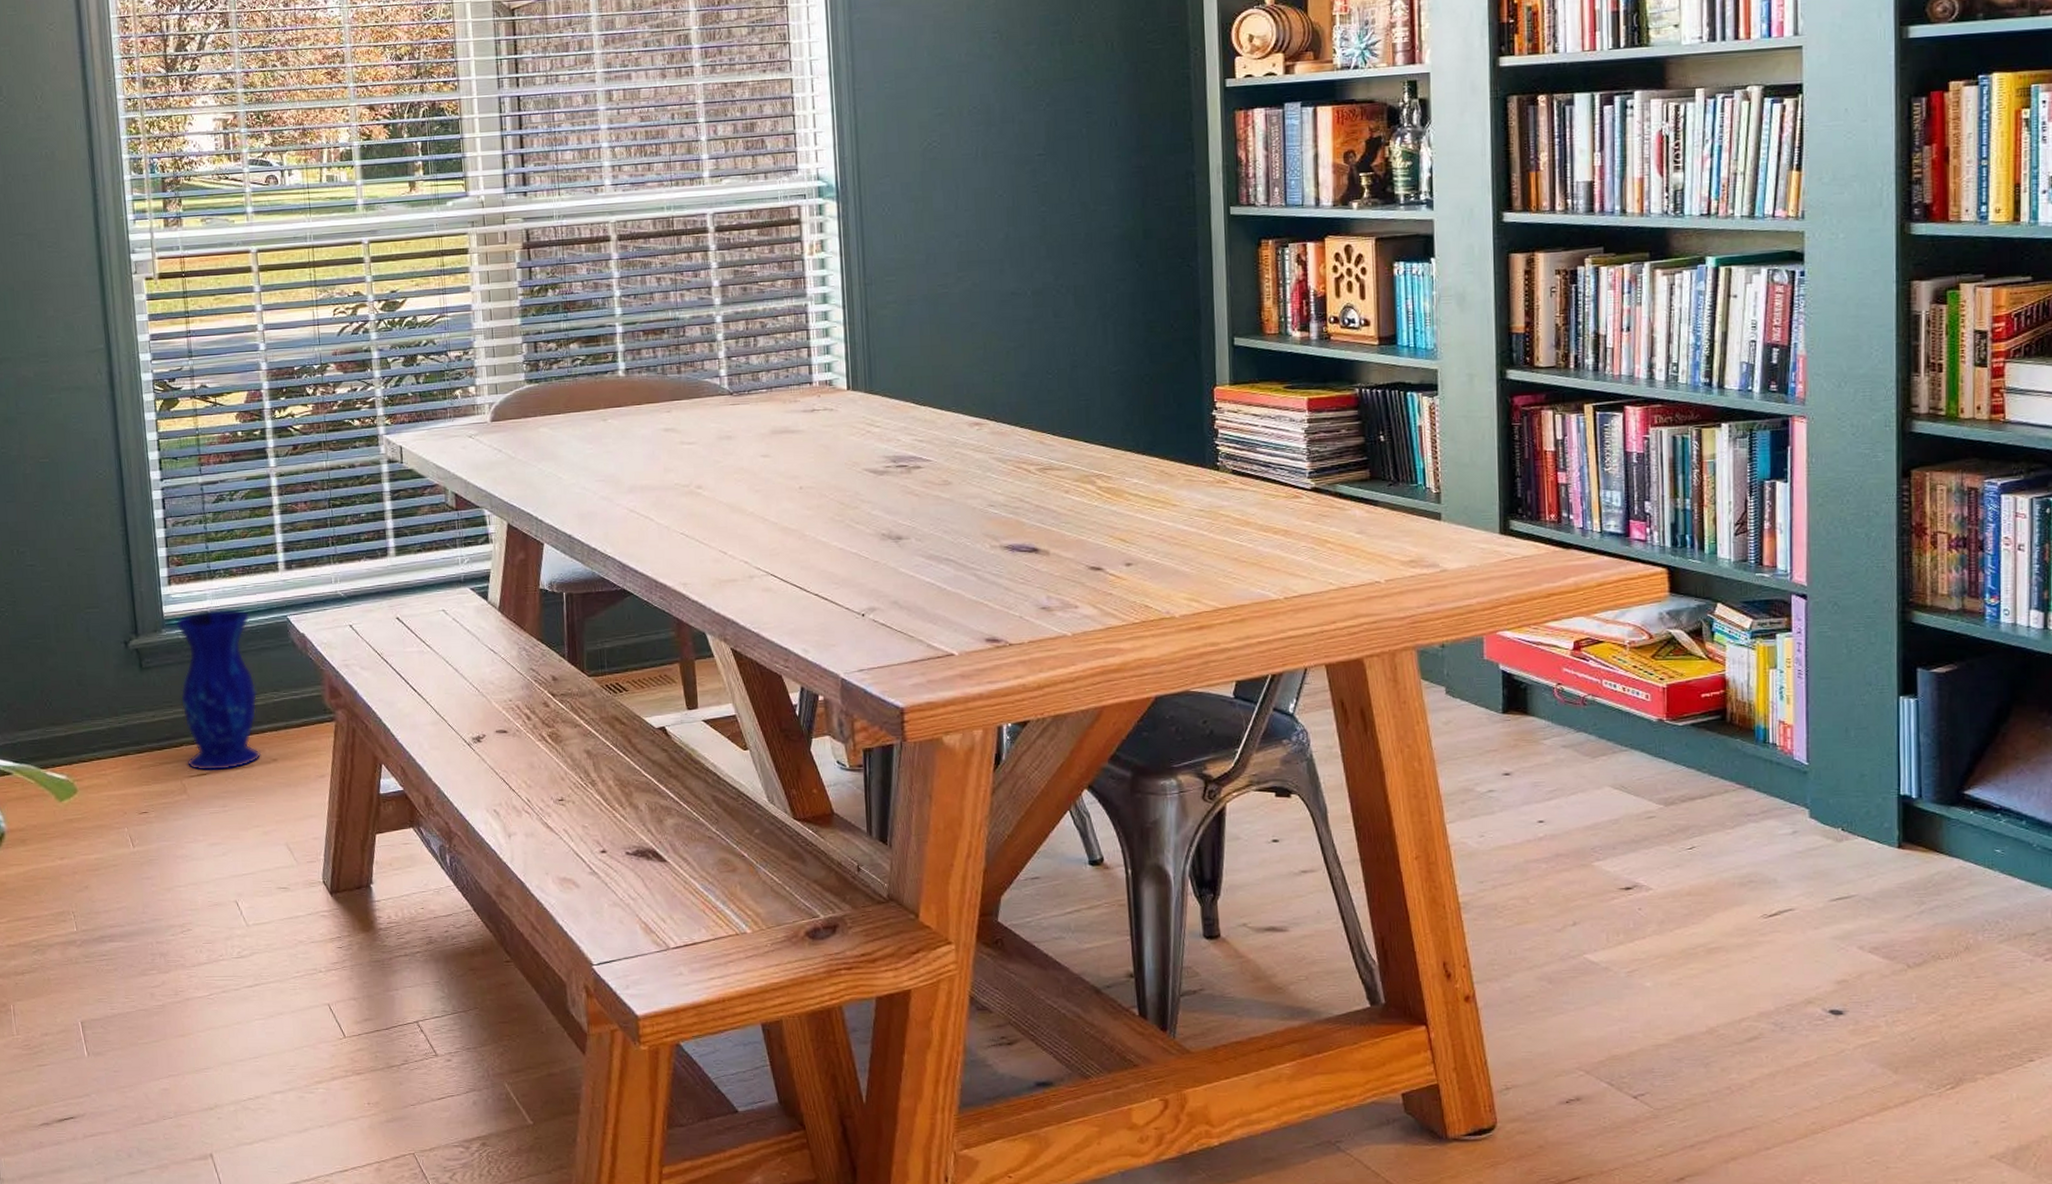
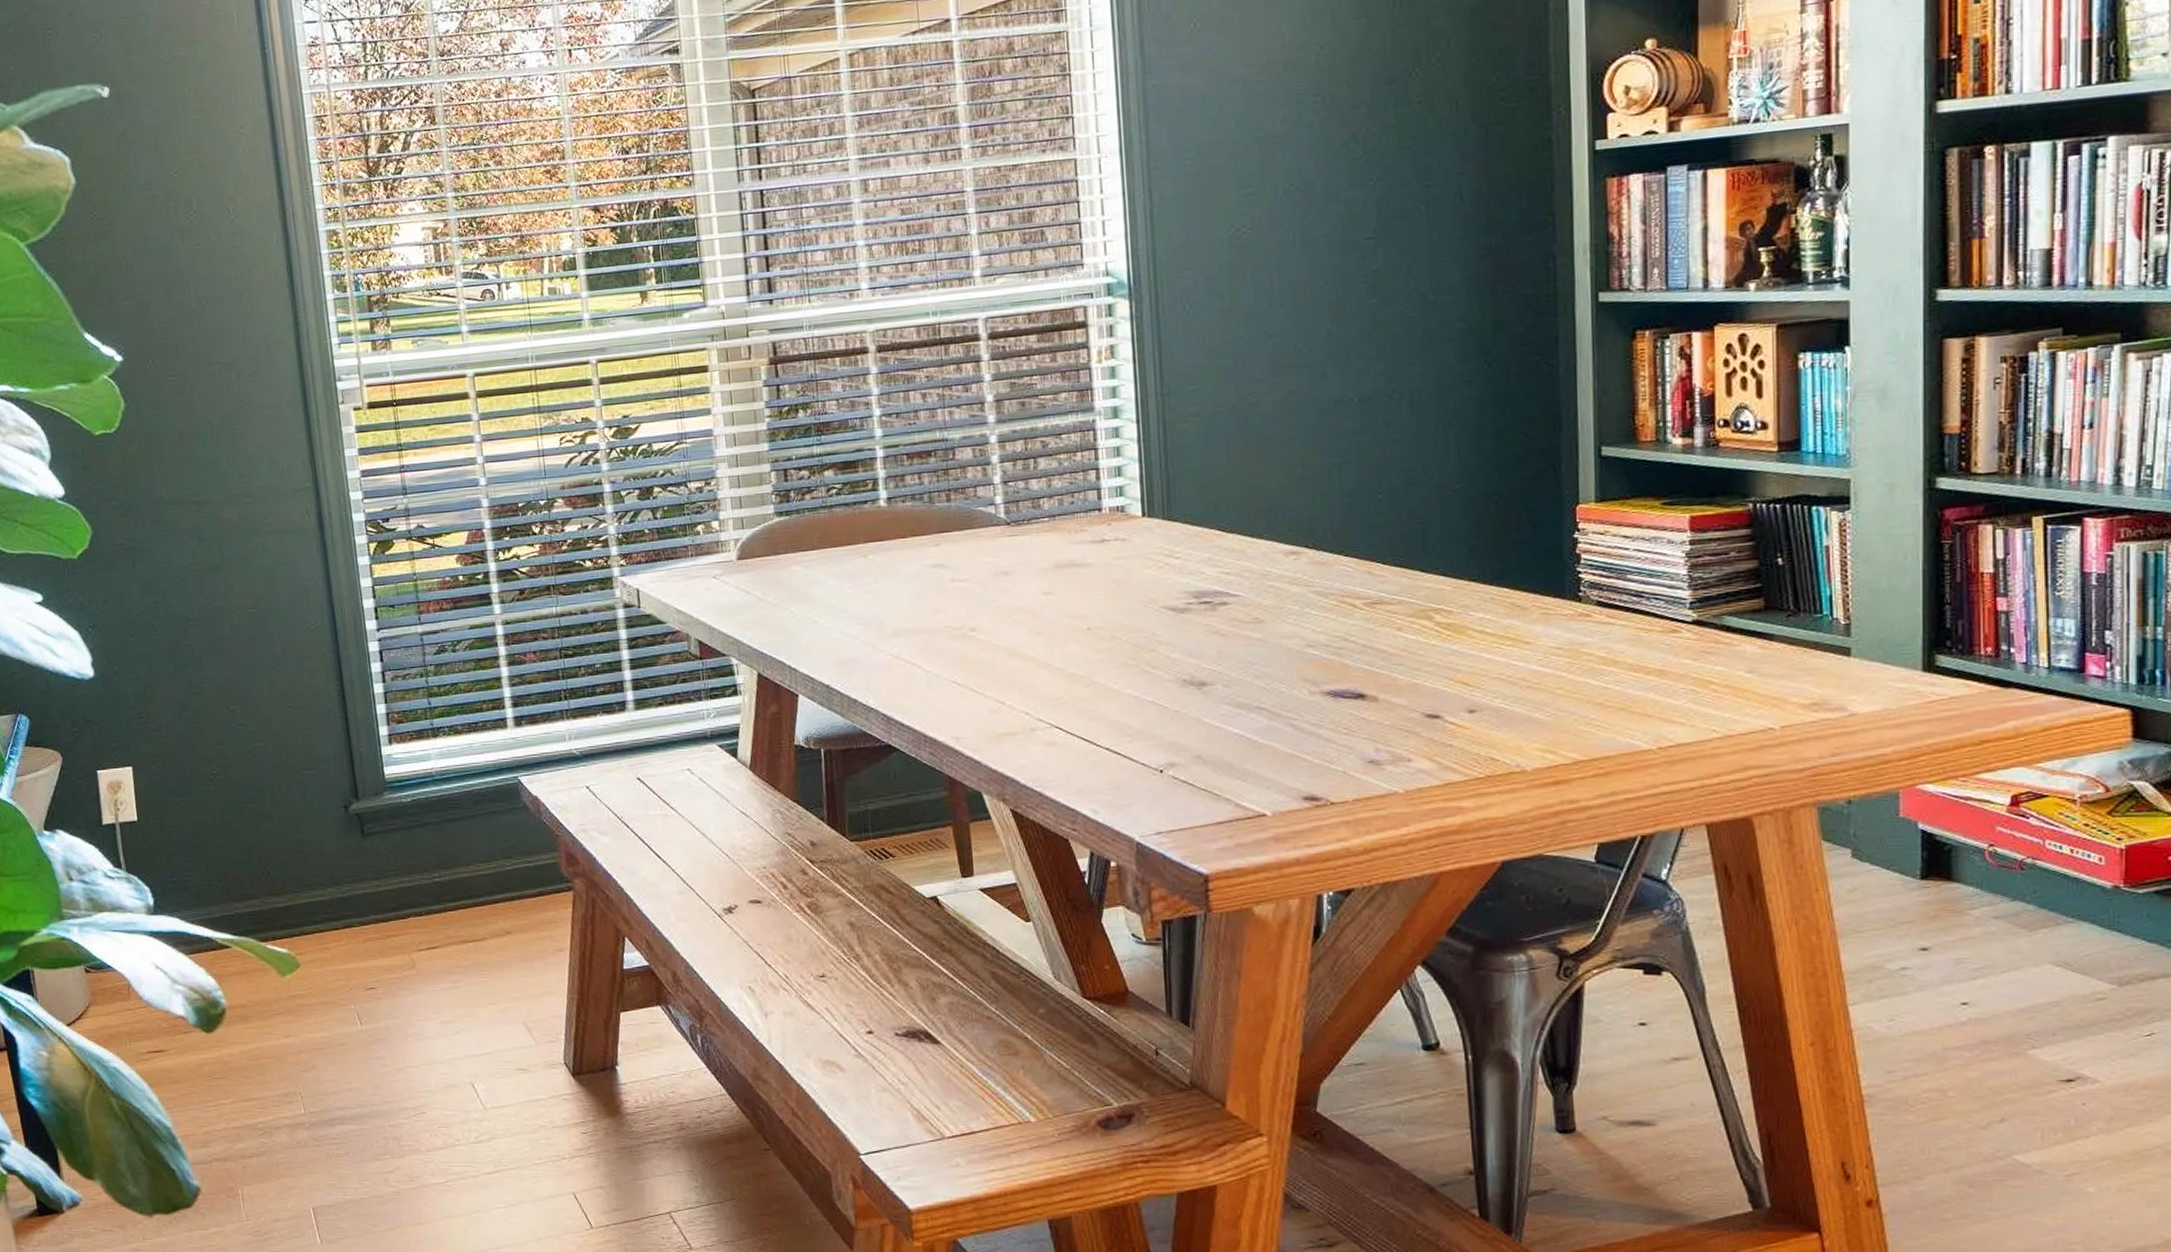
vase: present [176,608,262,772] -> none [399,769,495,945]

